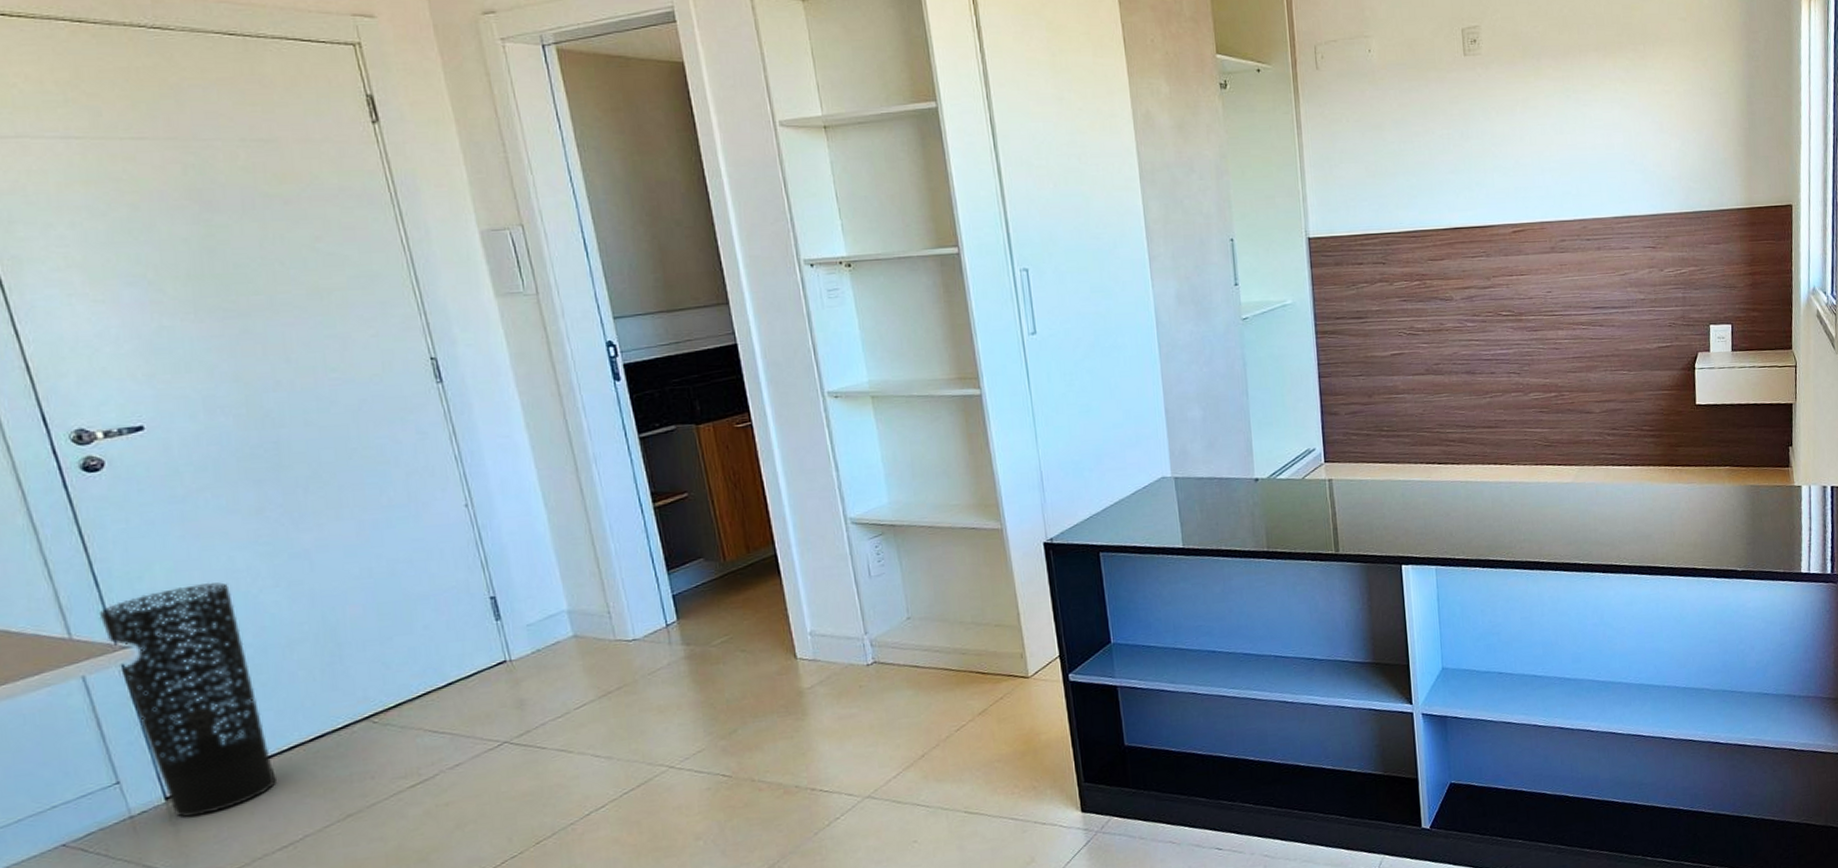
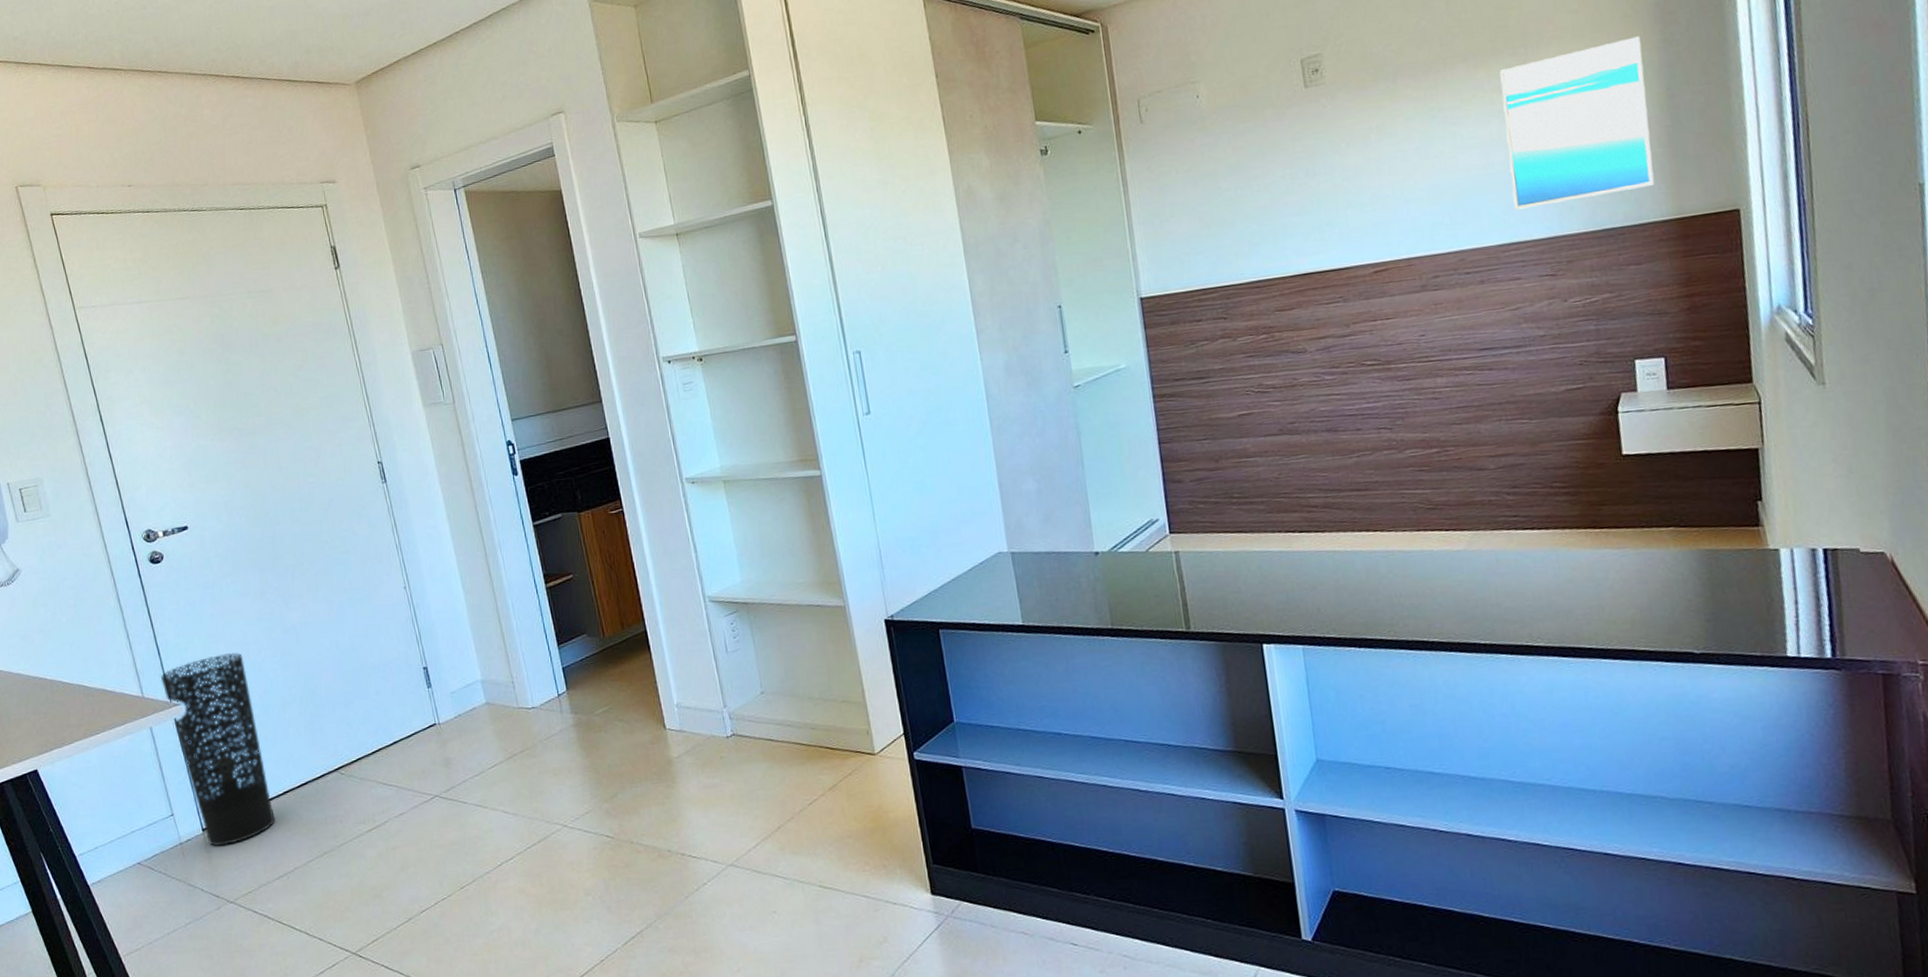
wall art: none [1623,48,1734,188] -> present [1499,36,1655,210]

